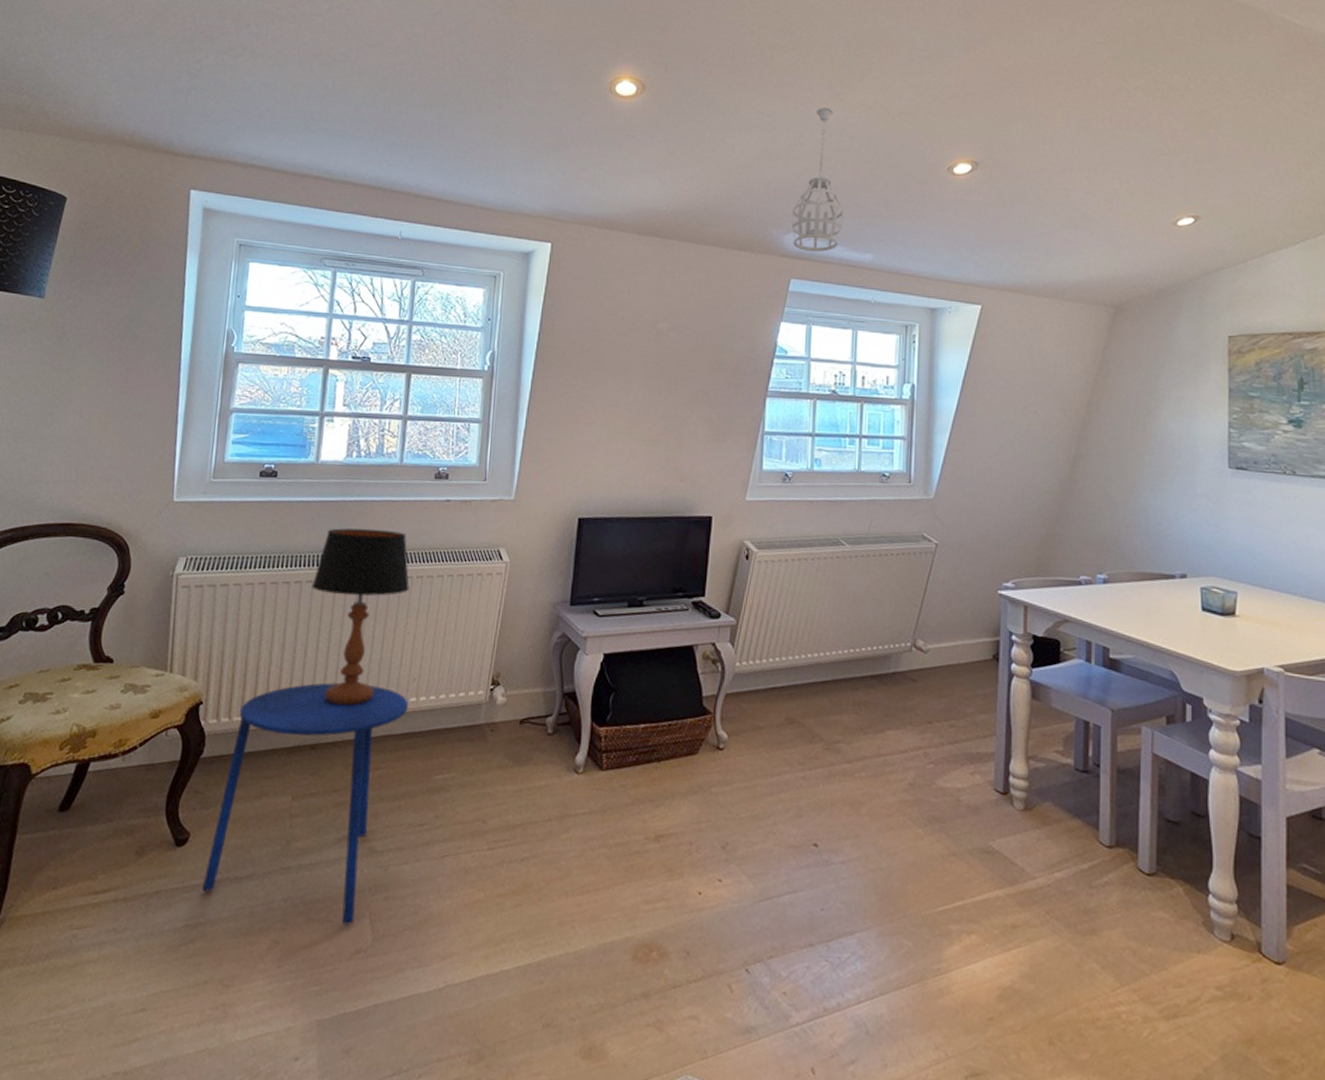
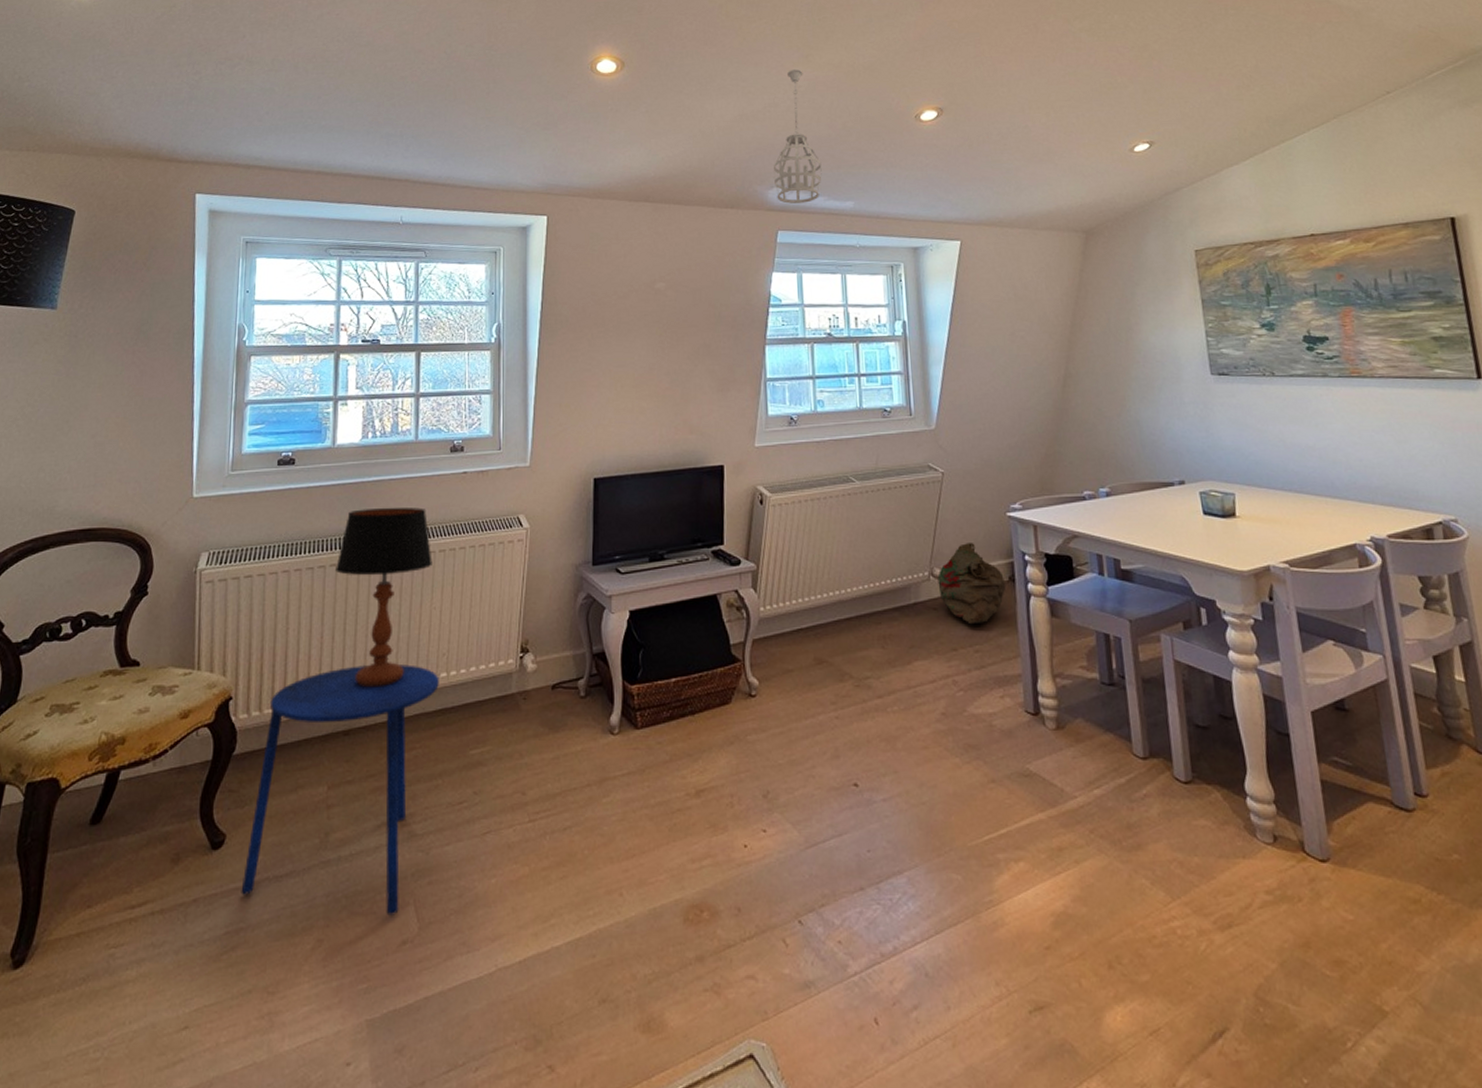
bag: none [919,617,989,700] -> present [937,543,1006,625]

